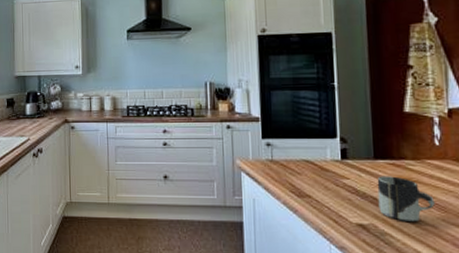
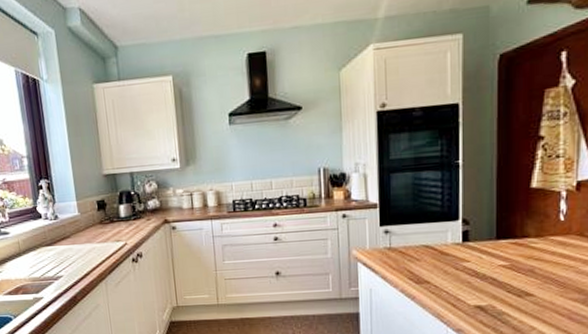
cup: present [377,176,435,223] -> none [498,255,554,301]

